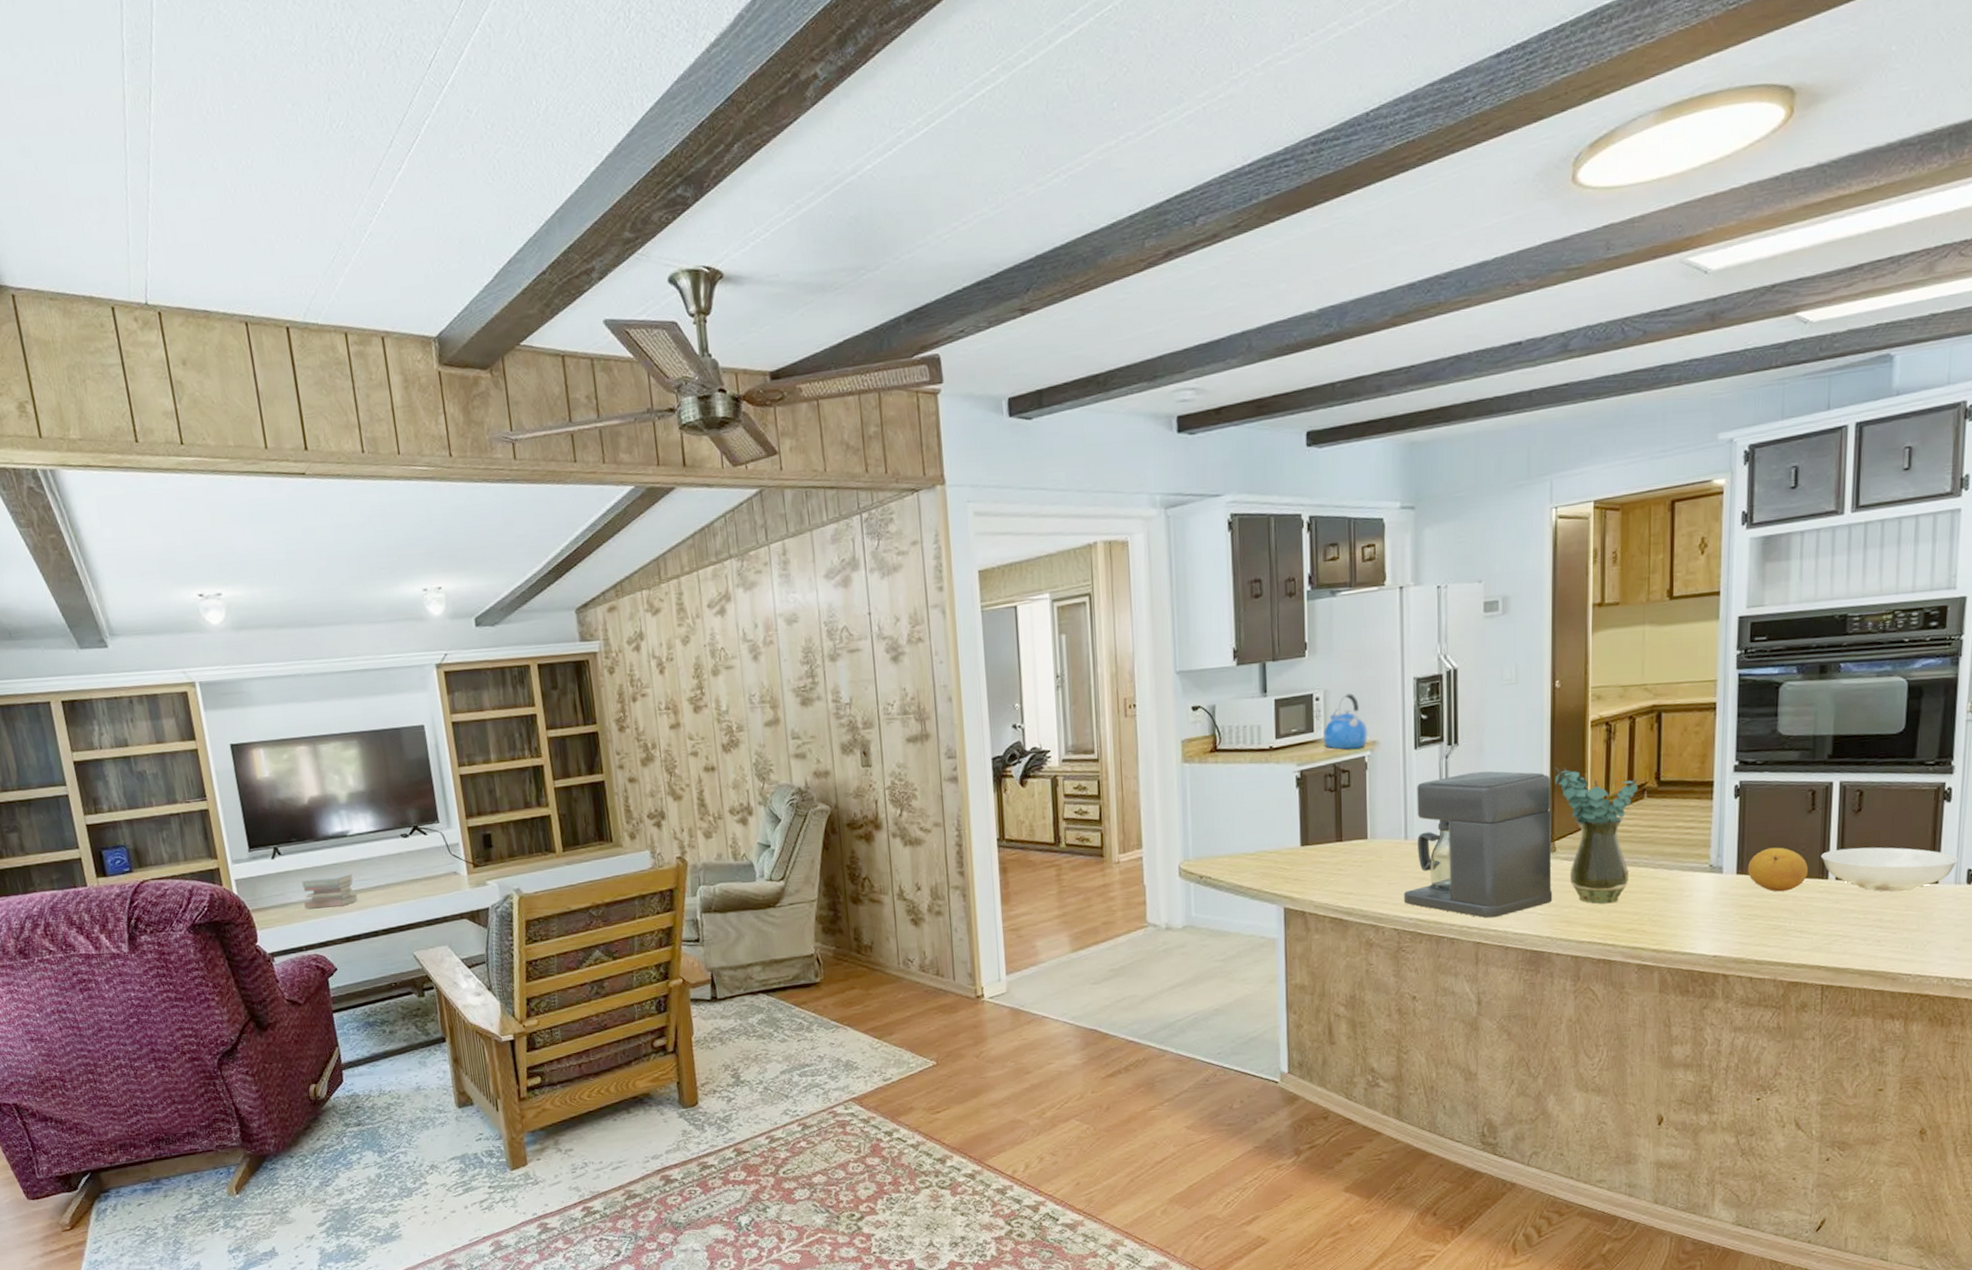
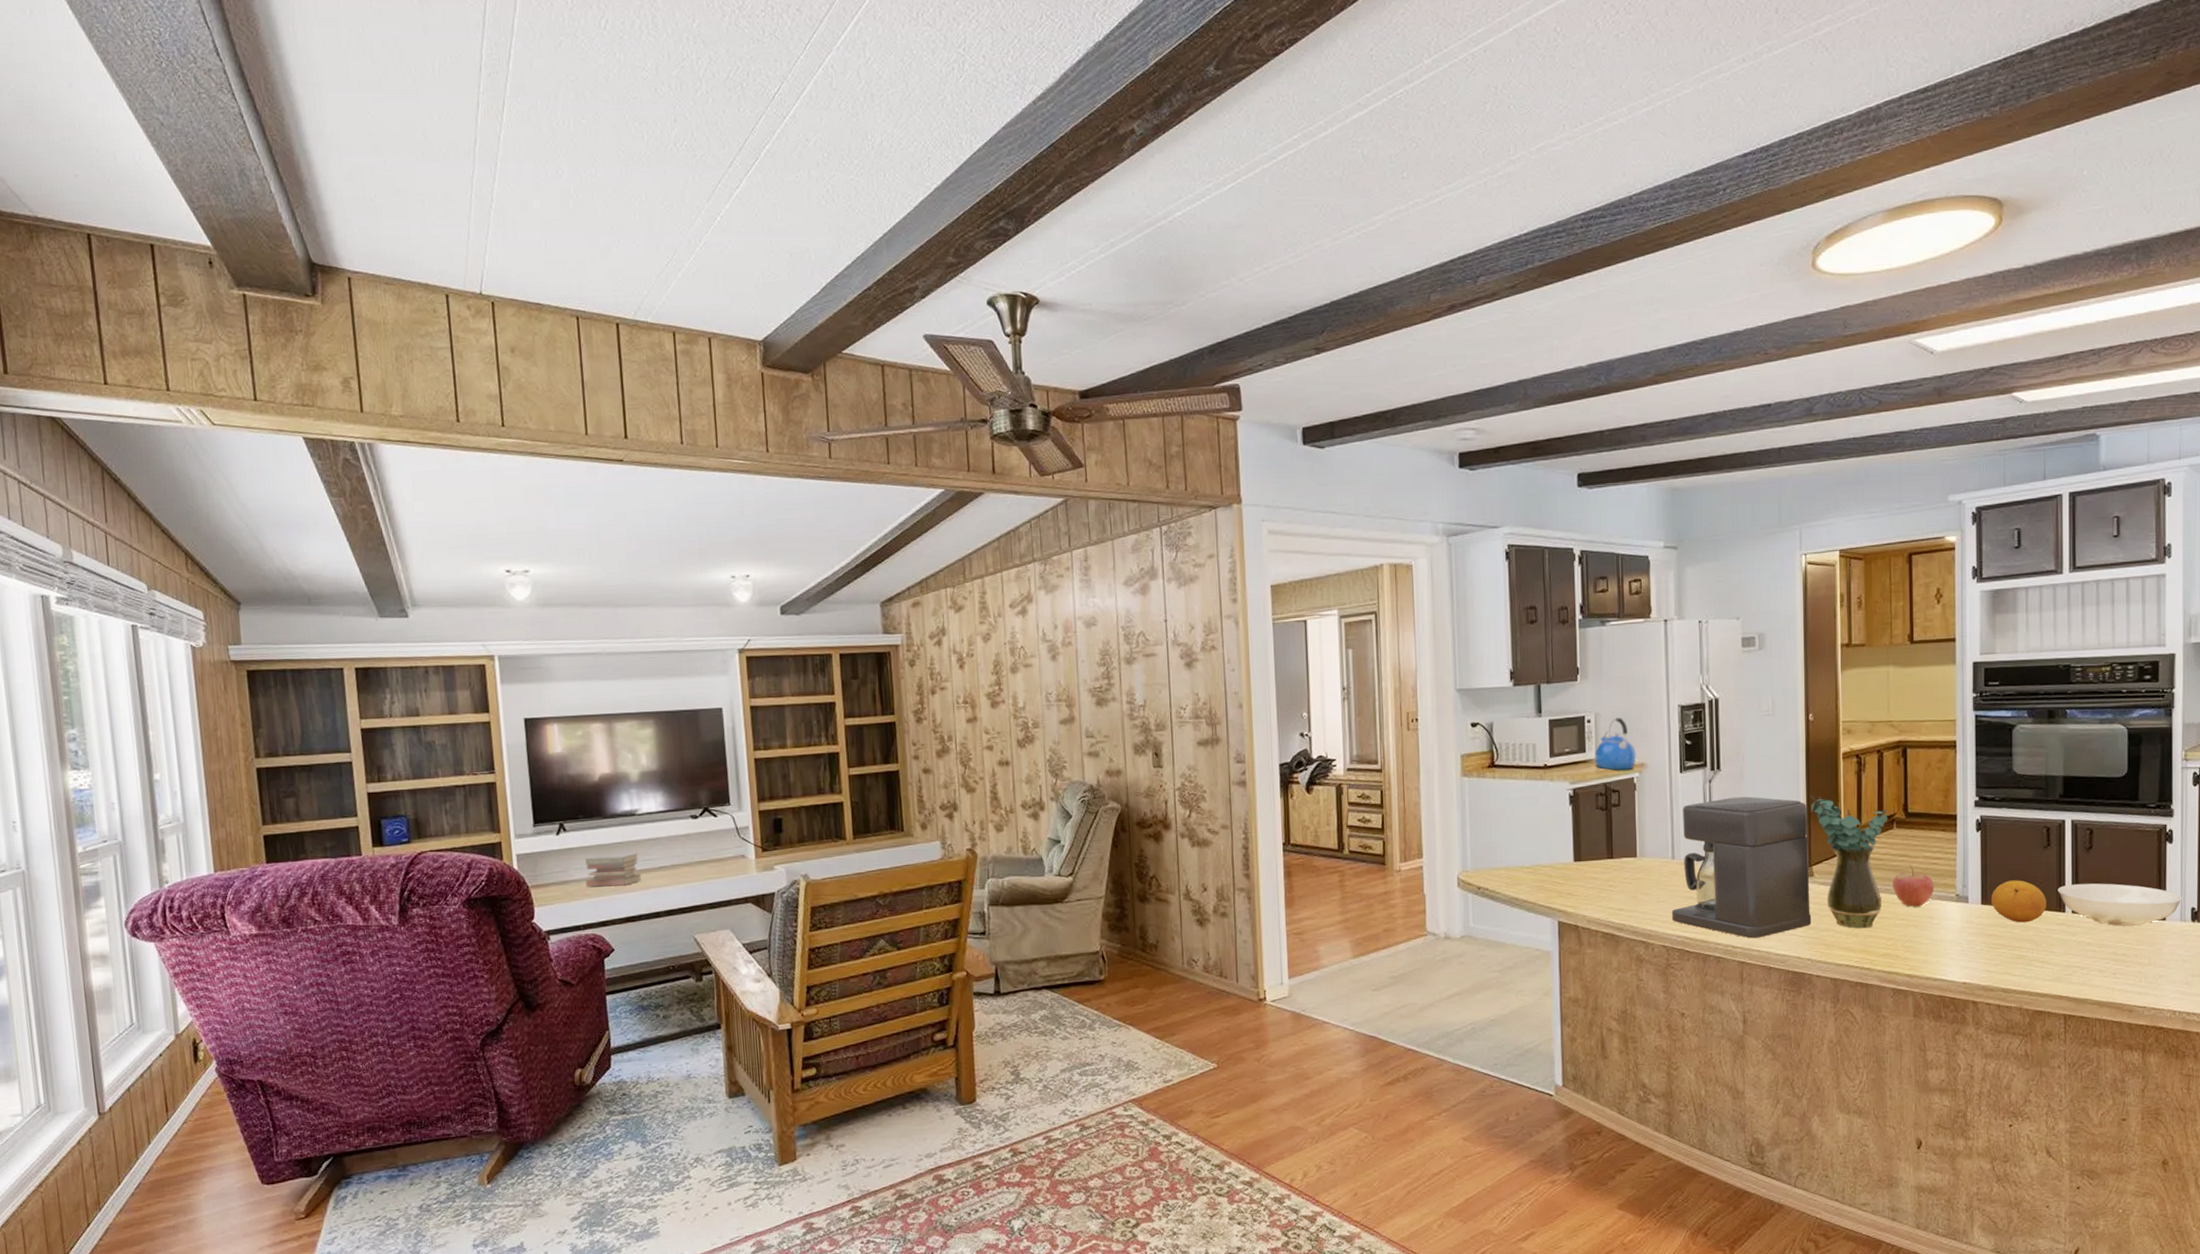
fruit: none [1640,836,1687,880] -> present [1892,865,1935,907]

